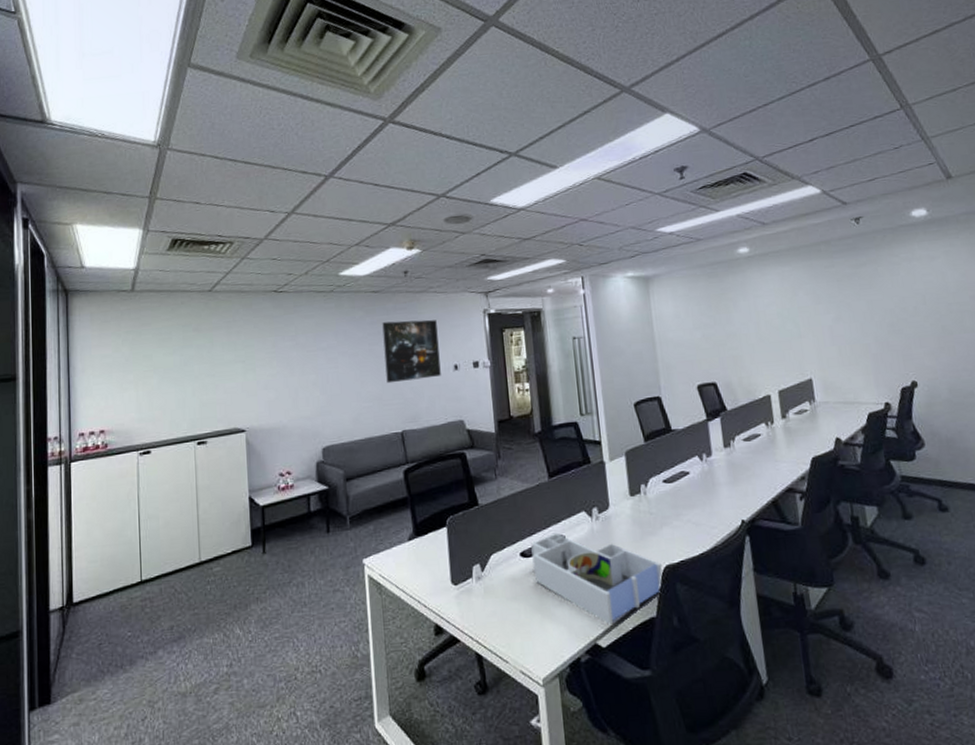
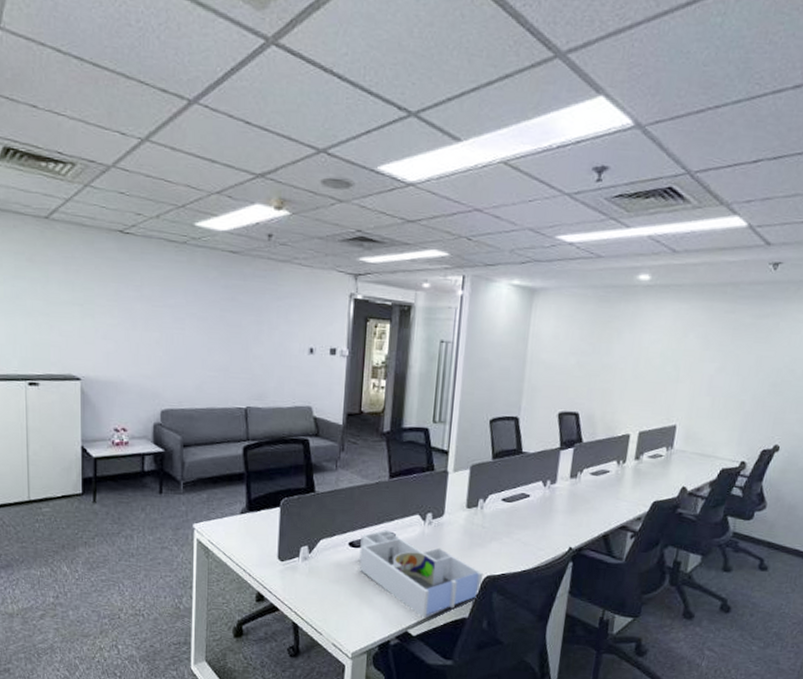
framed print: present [382,319,441,384] -> none [235,288,297,358]

